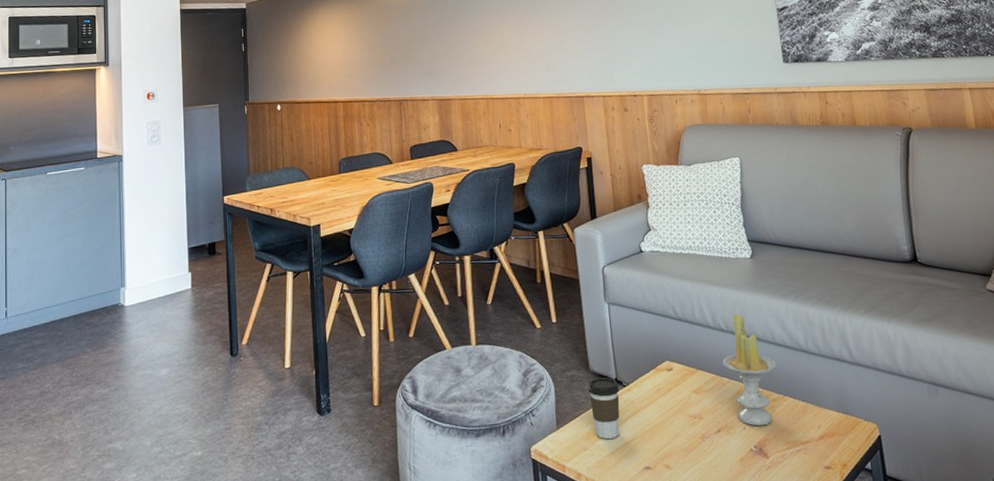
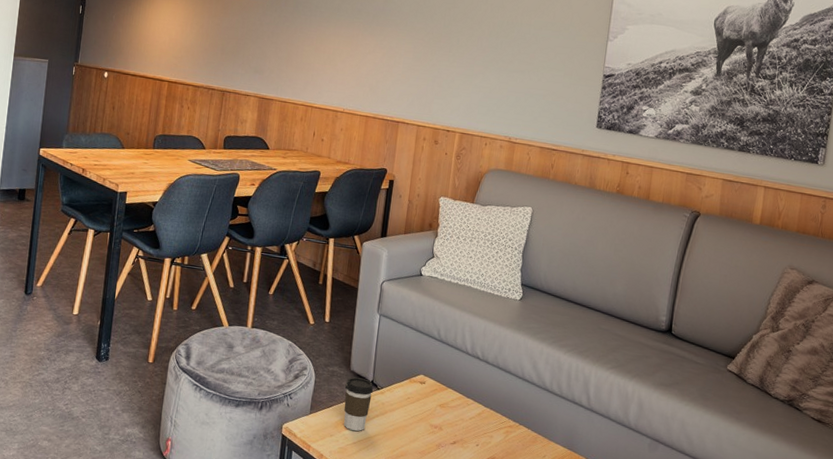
candle: present [722,314,777,426] -> none [471,346,520,446]

